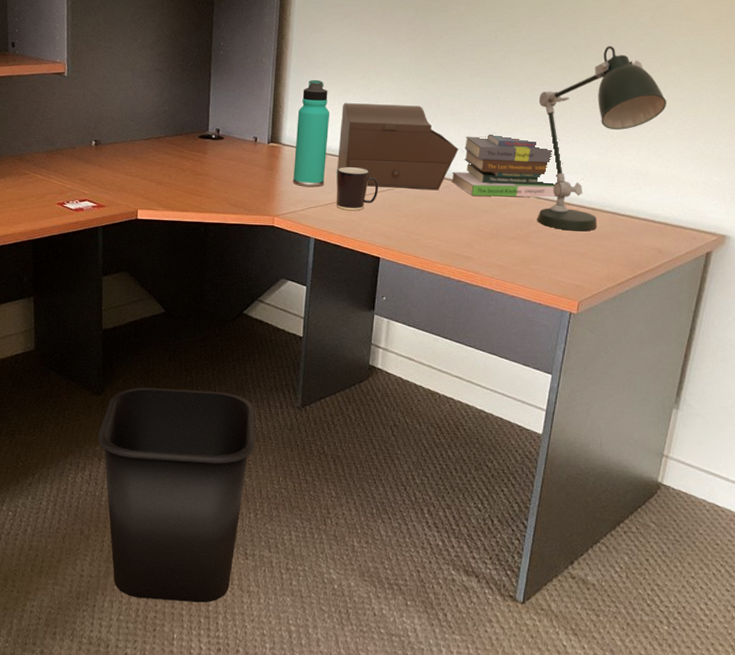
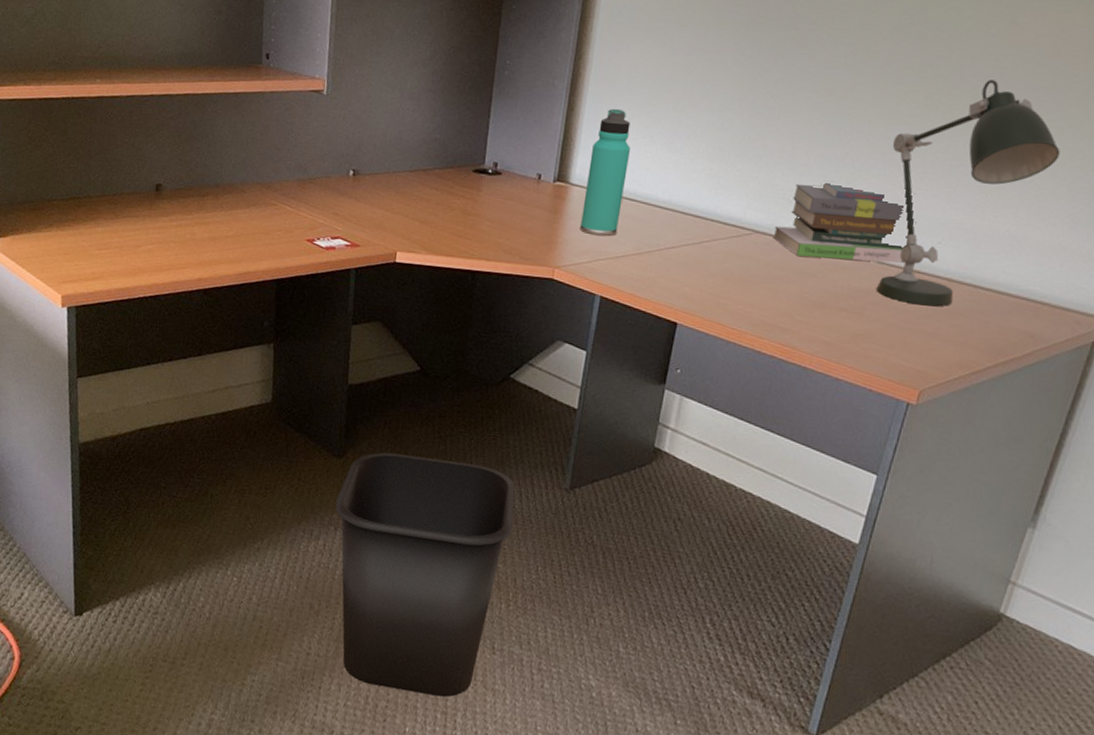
mug: present [336,166,379,211] -> none [629,214,683,267]
sewing box: present [337,103,459,190] -> none [634,138,786,247]

